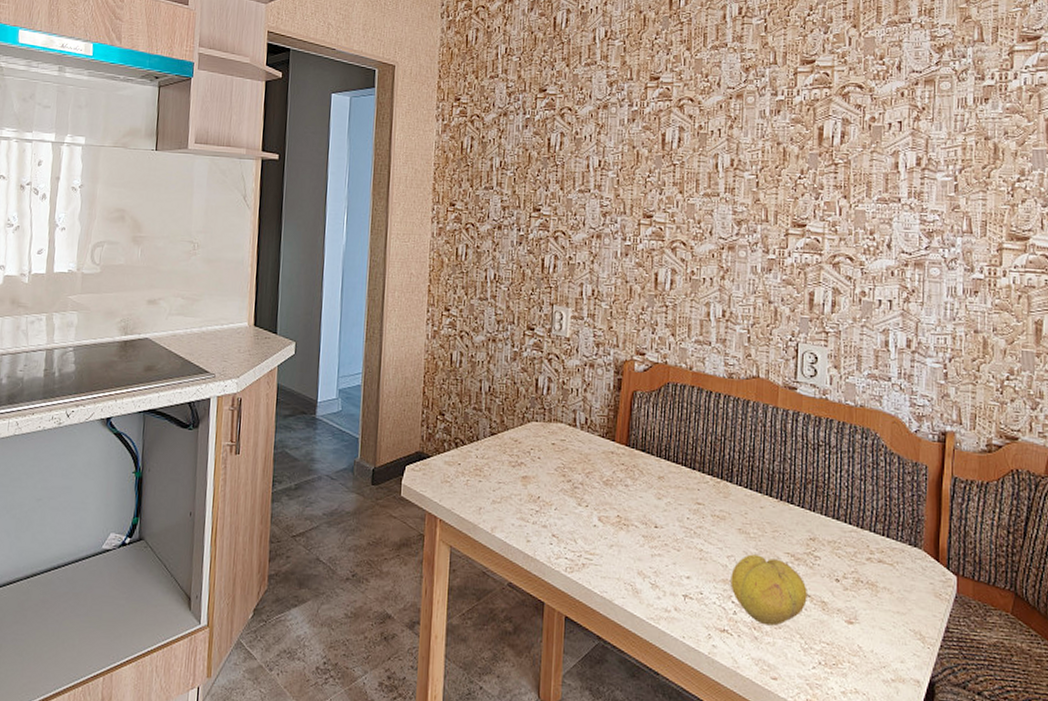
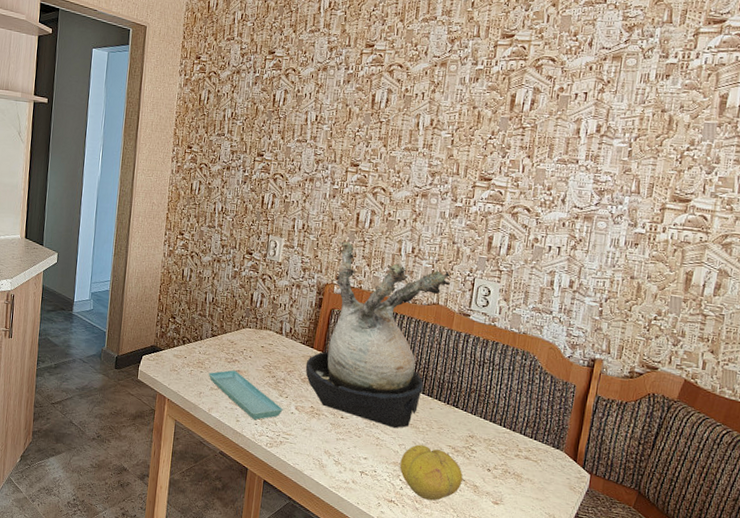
saucer: none [489,476,583,538] -> present [208,370,283,420]
plant: none [607,307,771,536] -> present [305,241,451,429]

